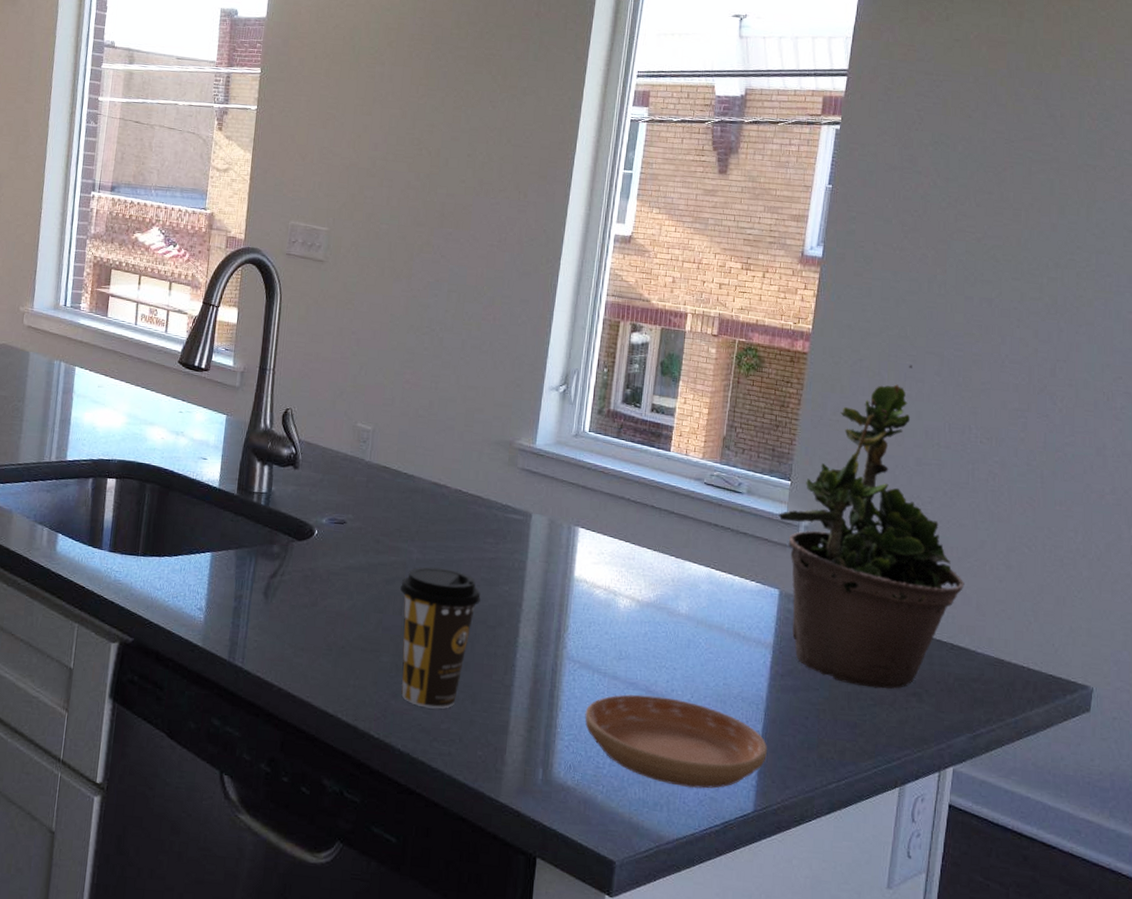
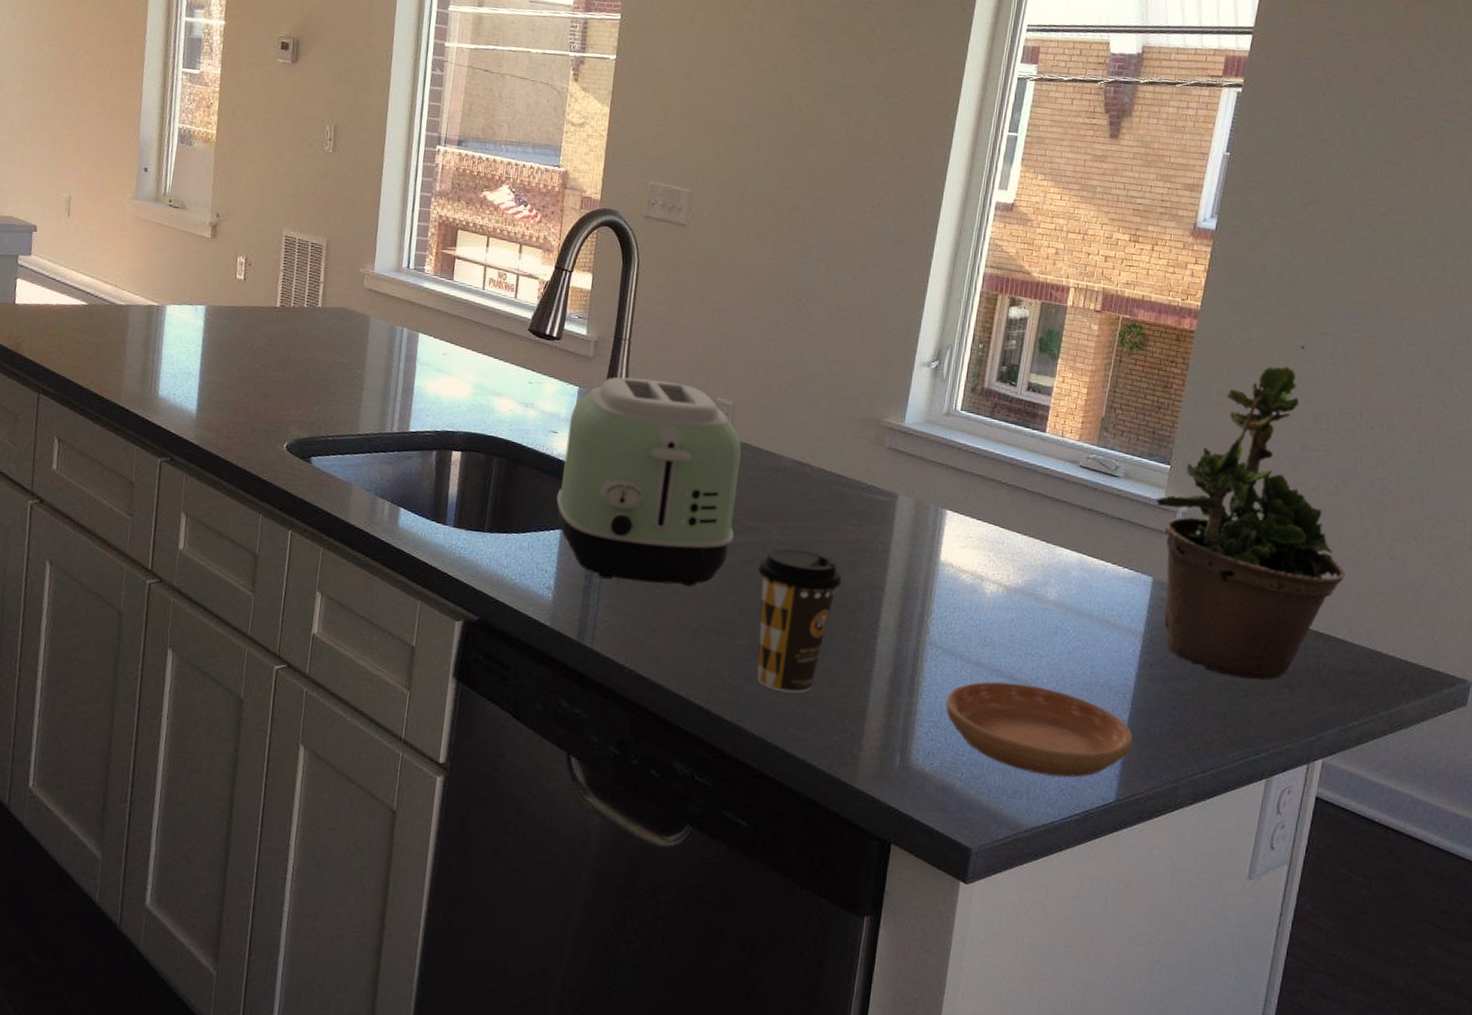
toaster: none [206,405,382,606] -> present [556,377,742,587]

